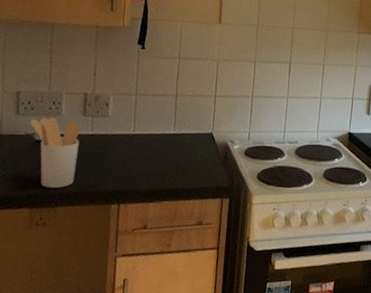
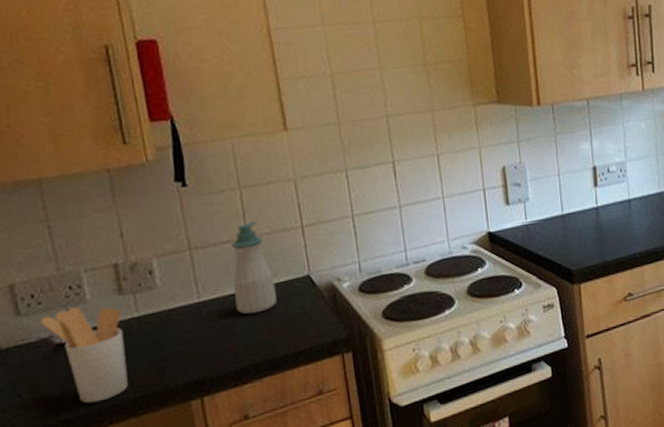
soap bottle: none [157,84,187,152] -> present [232,221,277,315]

